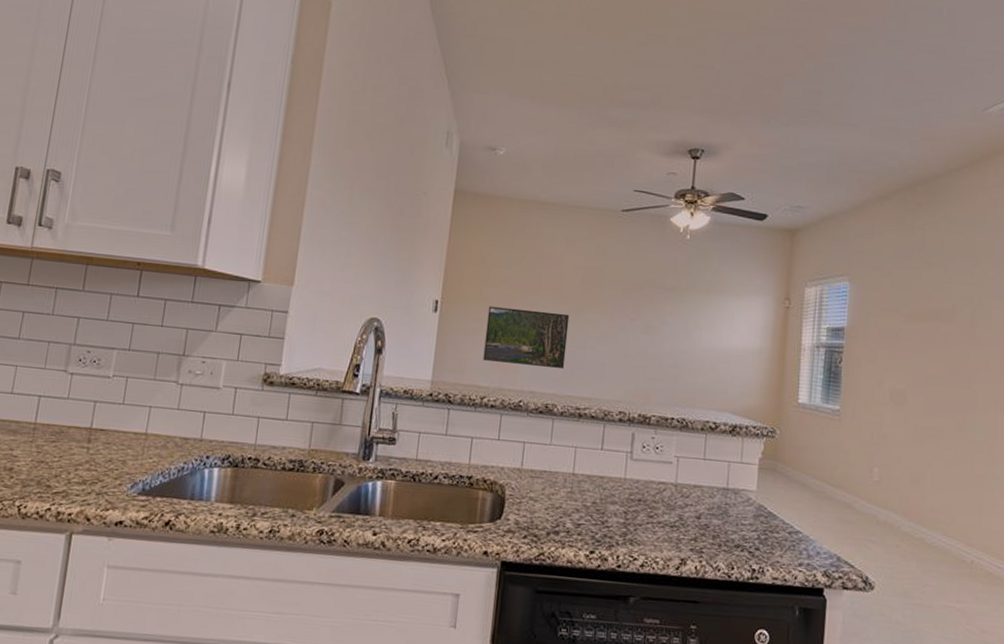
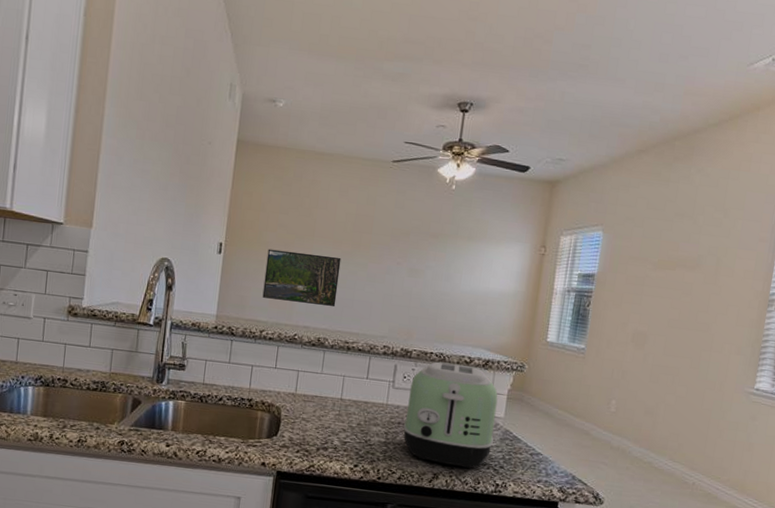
toaster: none [644,428,749,553] -> present [403,361,498,469]

